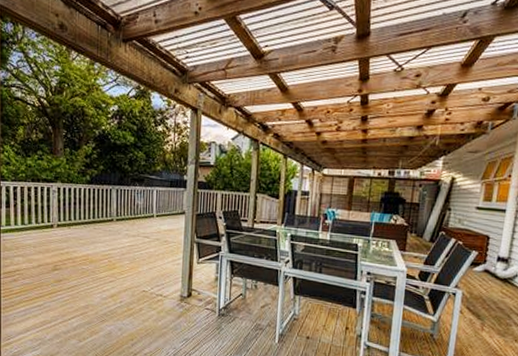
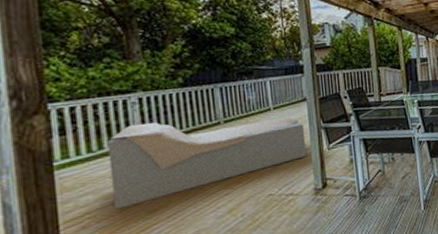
lounge chair: none [34,208,180,273] -> present [107,116,307,210]

